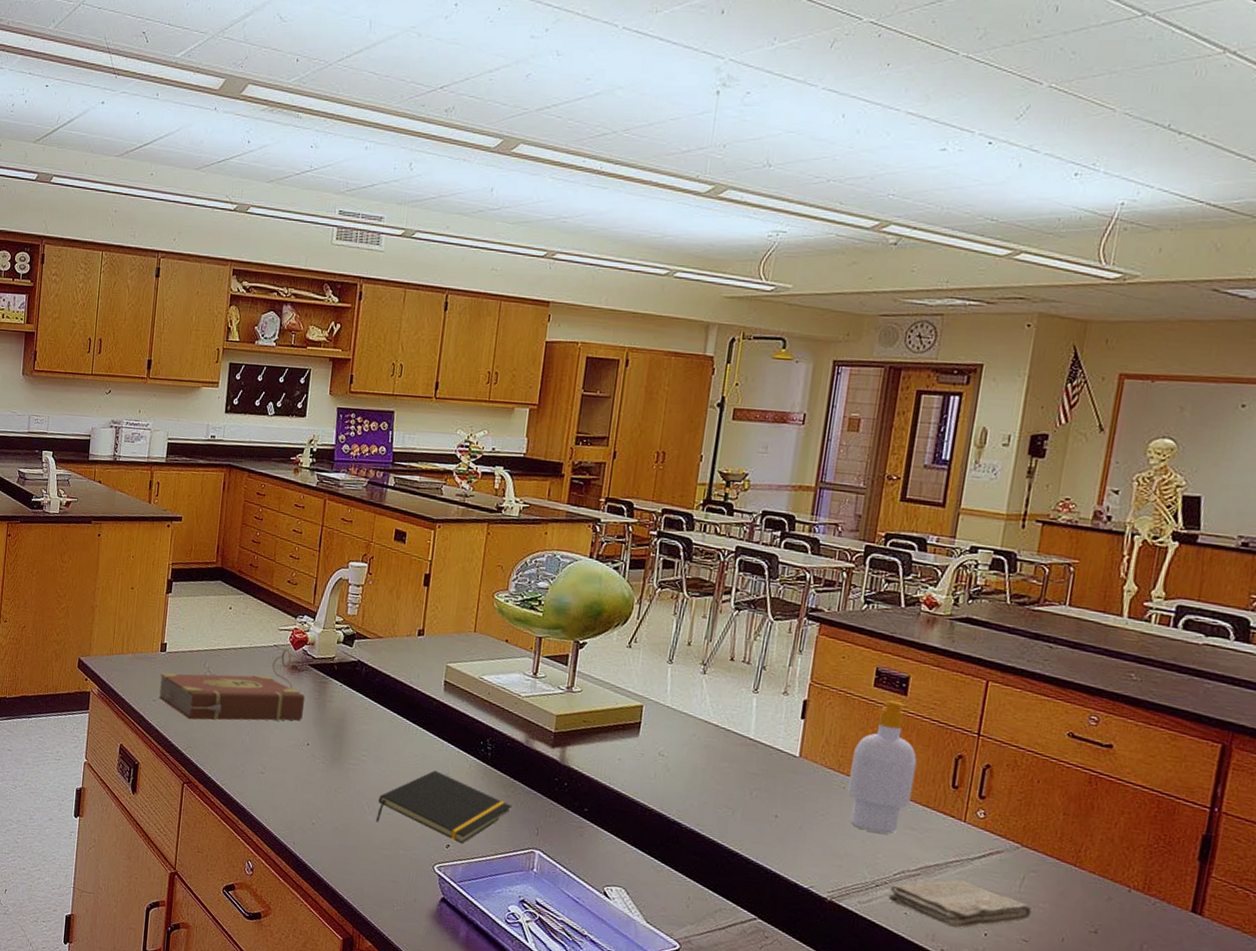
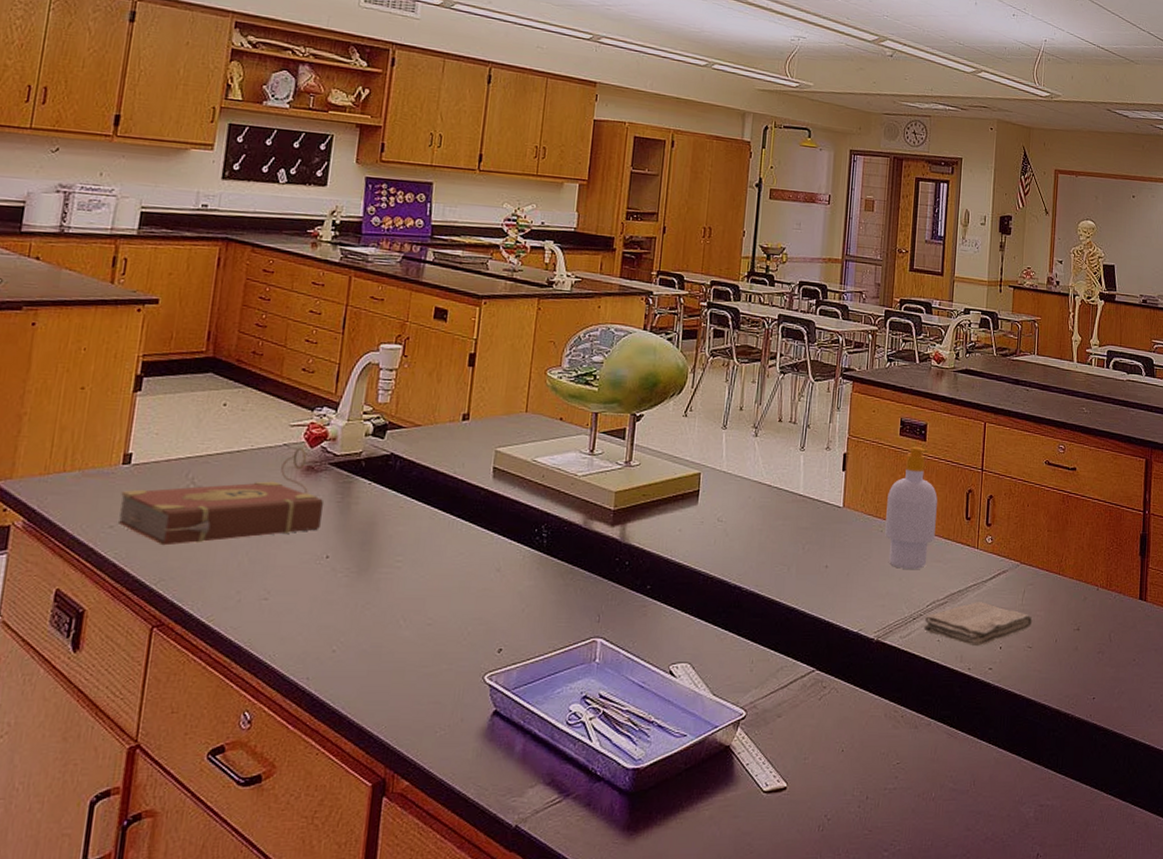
notepad: present [376,770,512,844] -> none [414,567,570,646]

